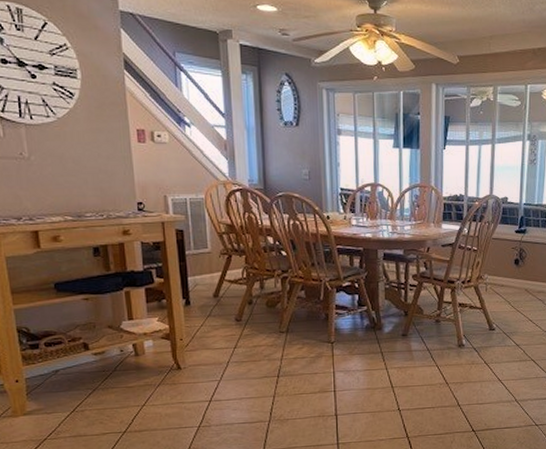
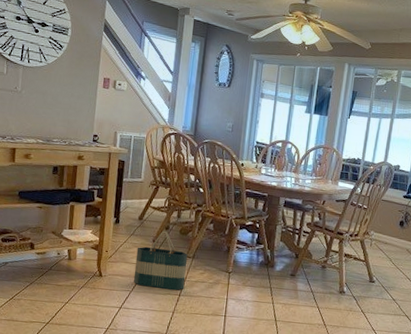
tote bag: none [218,306,282,373] -> present [133,230,188,291]

